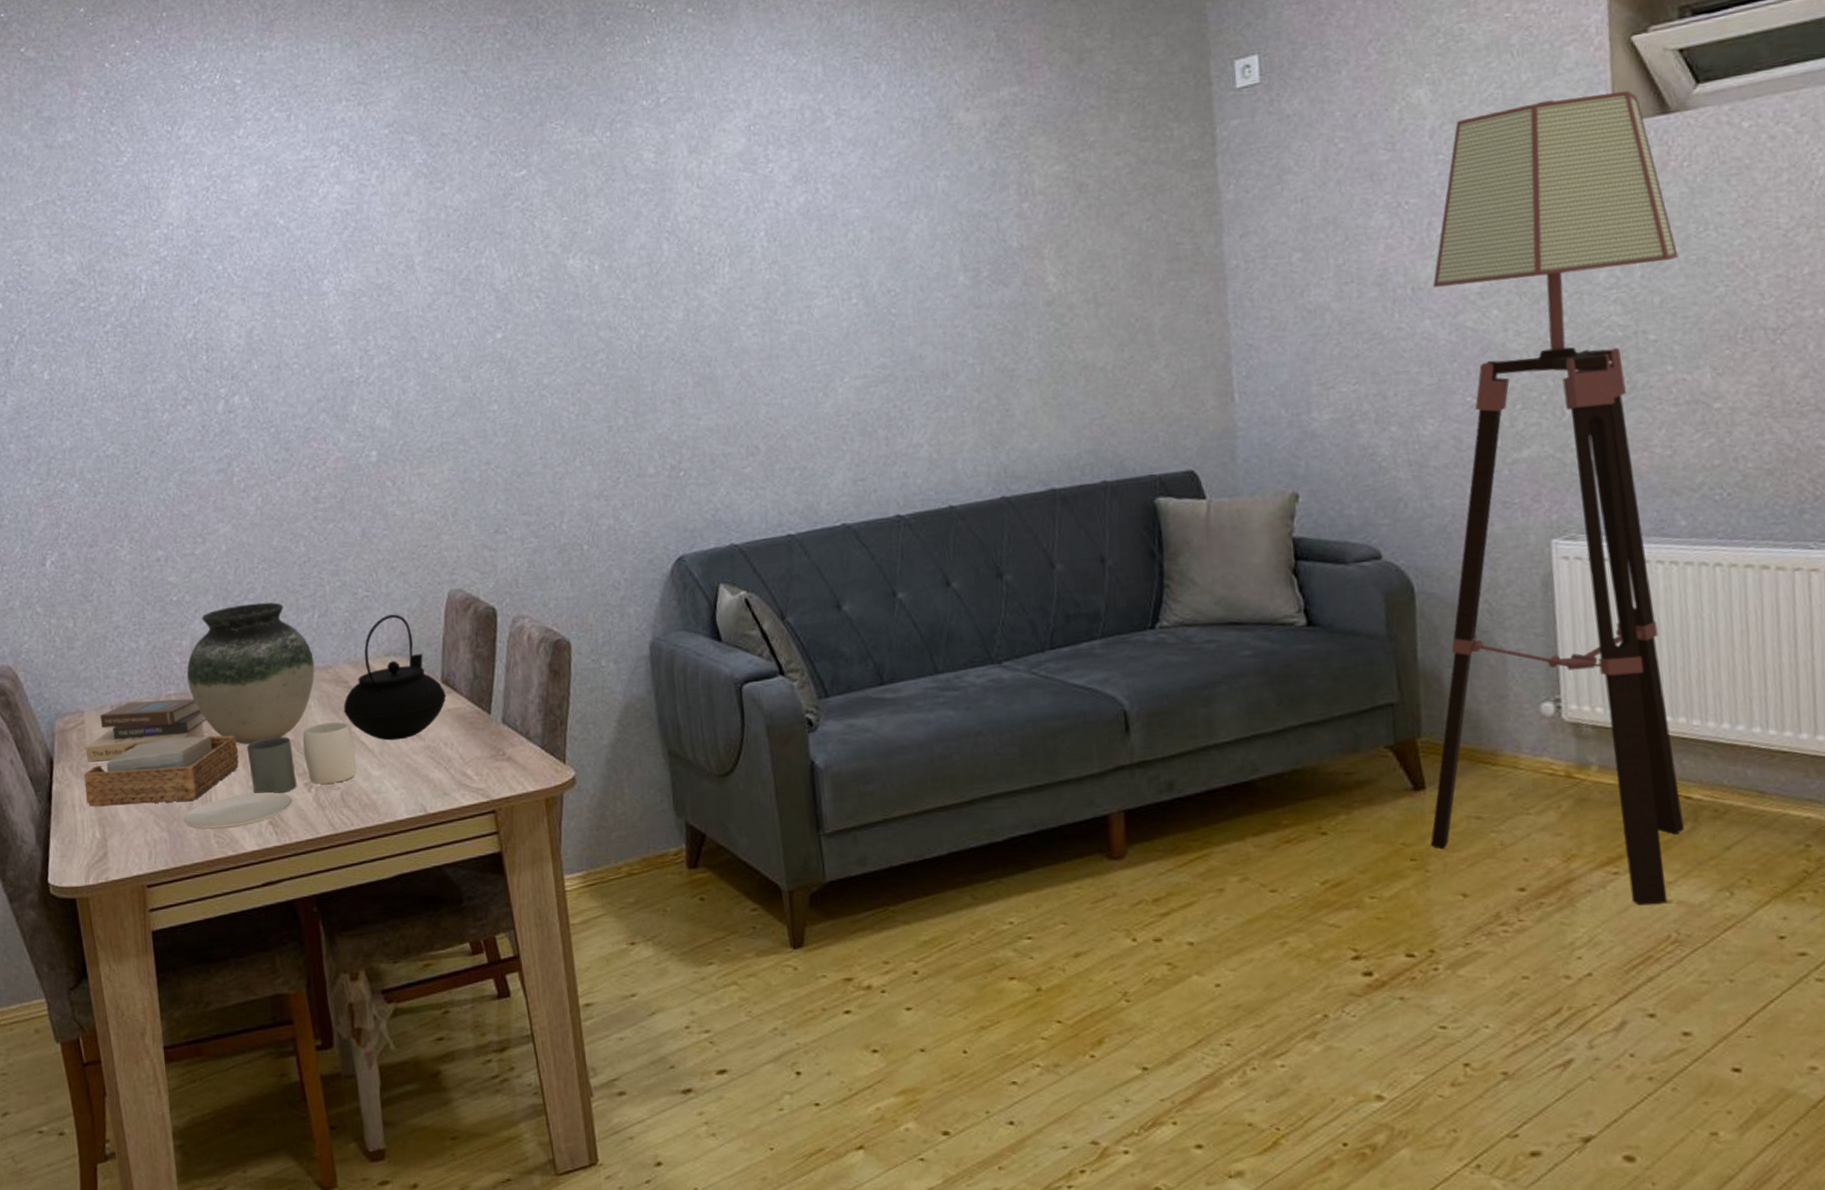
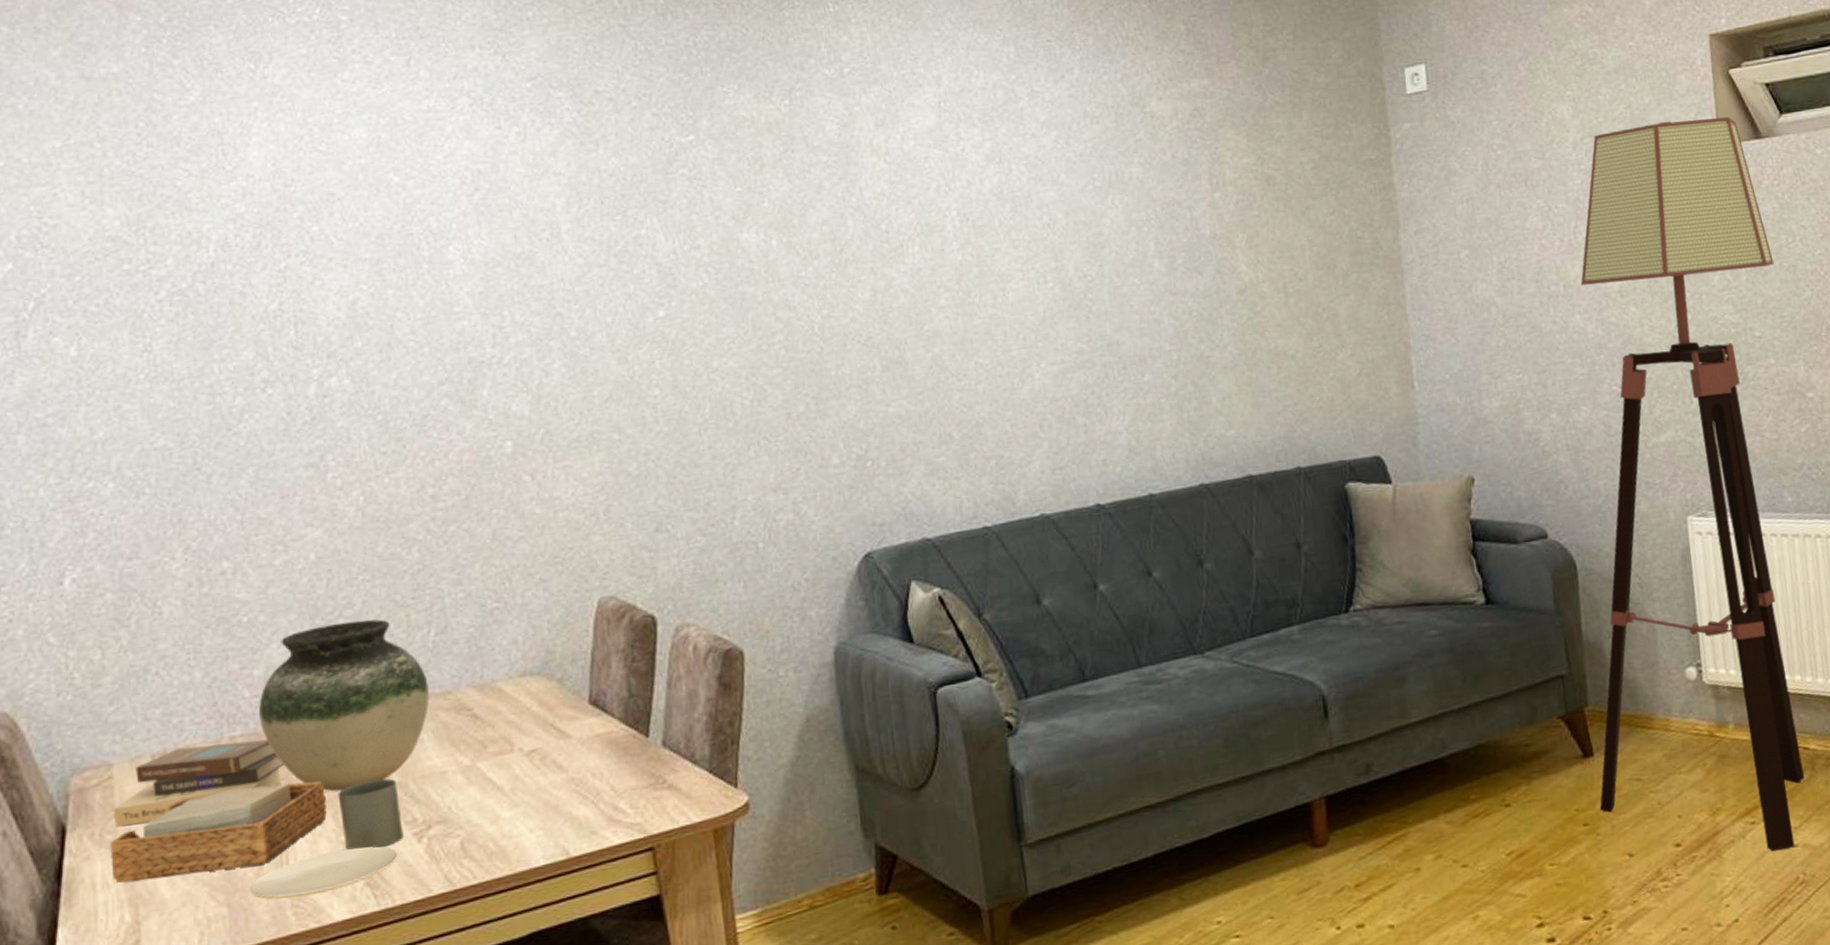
mug: present [302,721,356,784] -> none [412,756,481,833]
teapot: present [343,614,446,741] -> none [465,627,595,775]

